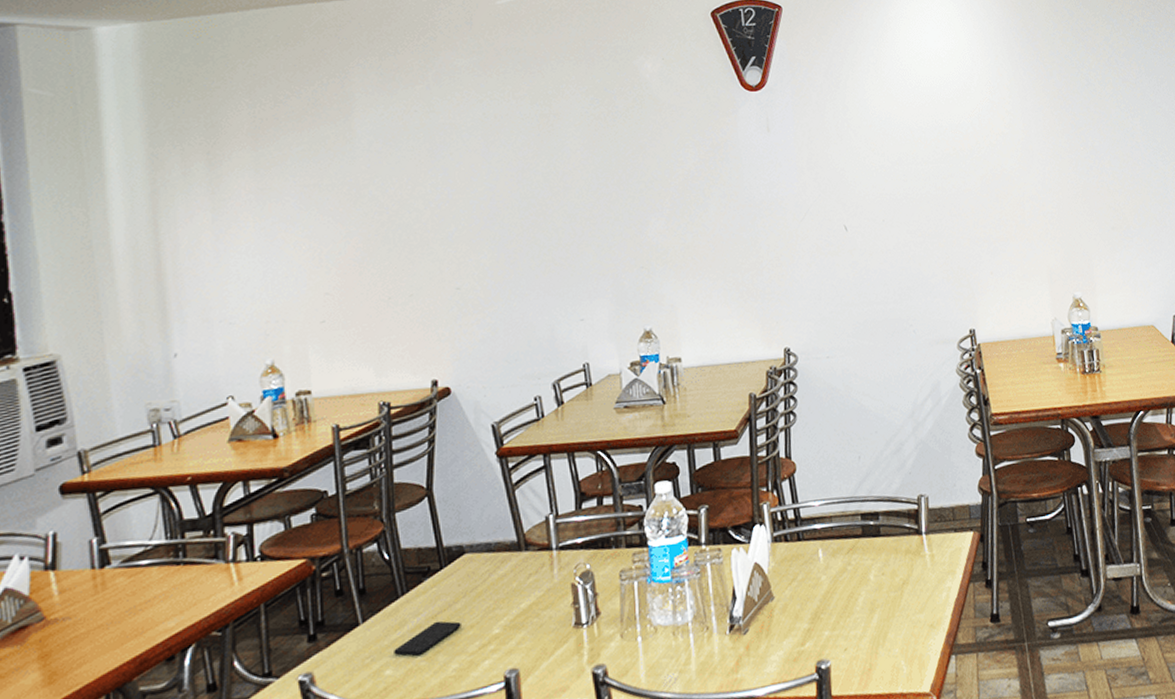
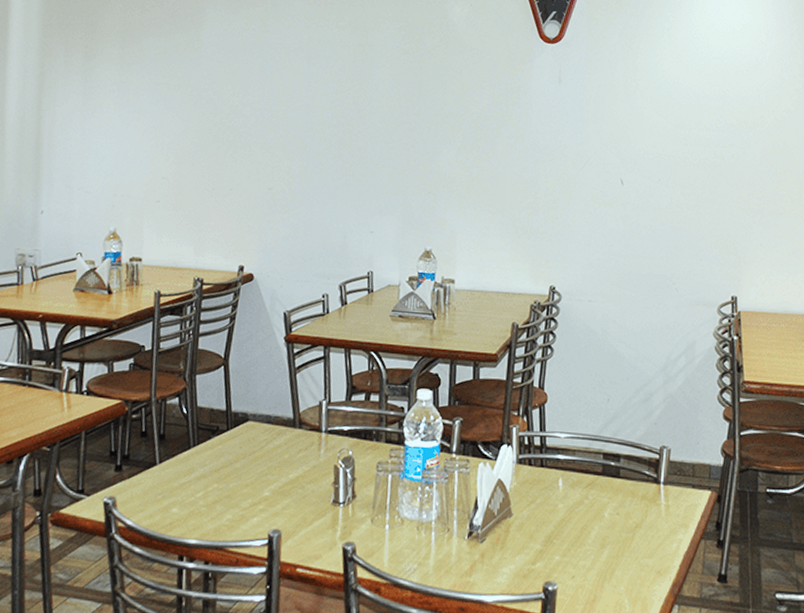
smartphone: present [394,621,461,656] -> none [181,474,238,501]

